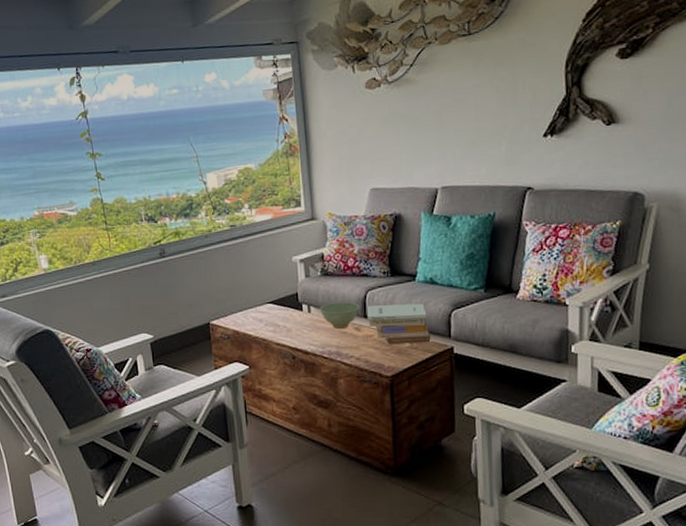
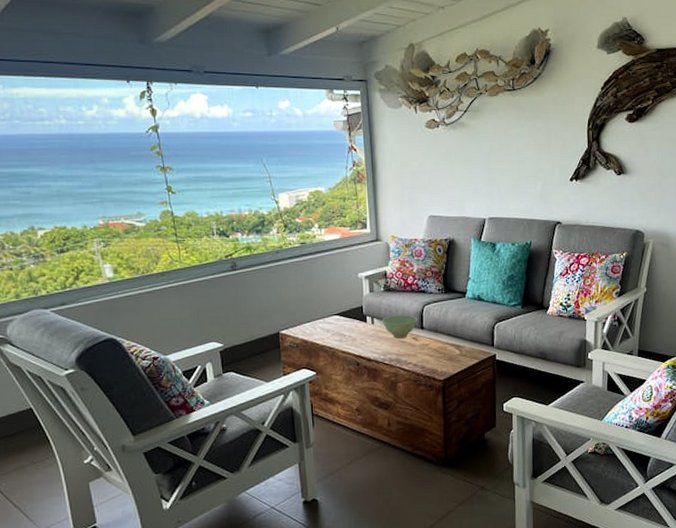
books: present [367,303,431,344] -> none [424,317,478,352]

